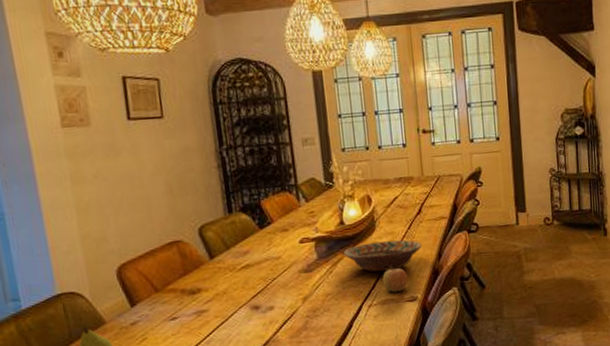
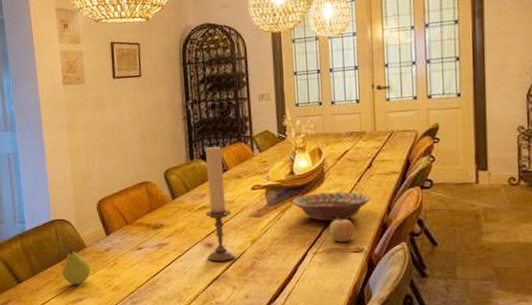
candle holder: none [245,197,287,325] -> present [205,146,236,261]

